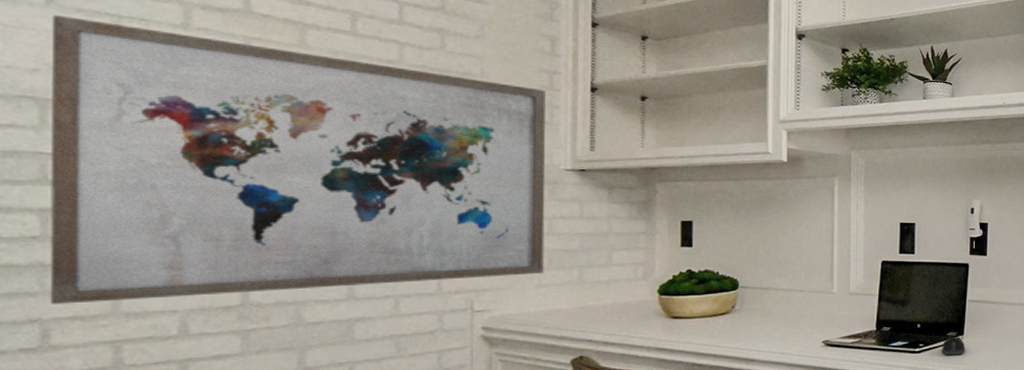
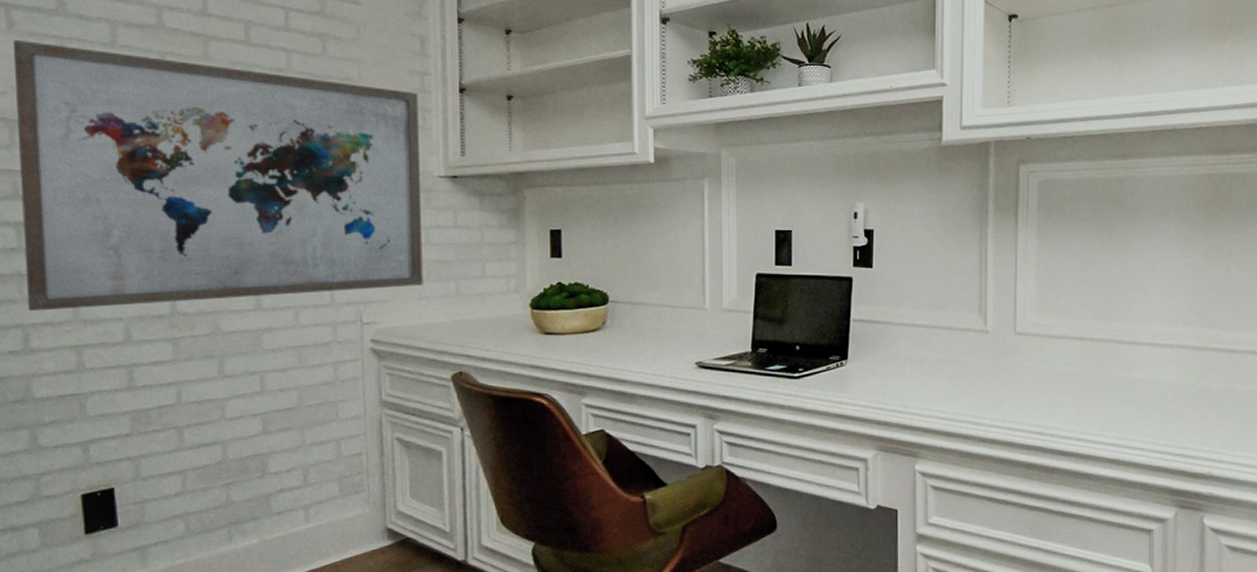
computer mouse: present [941,337,966,355] -> none [823,361,850,382]

